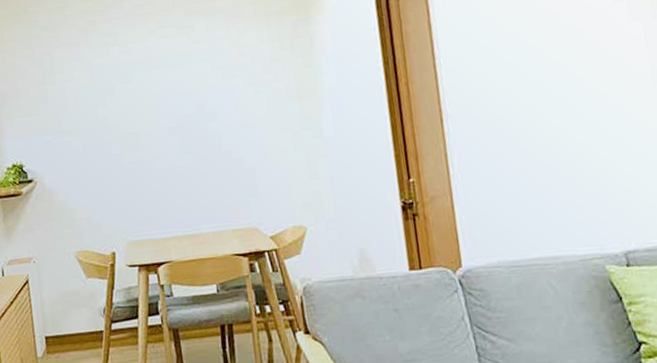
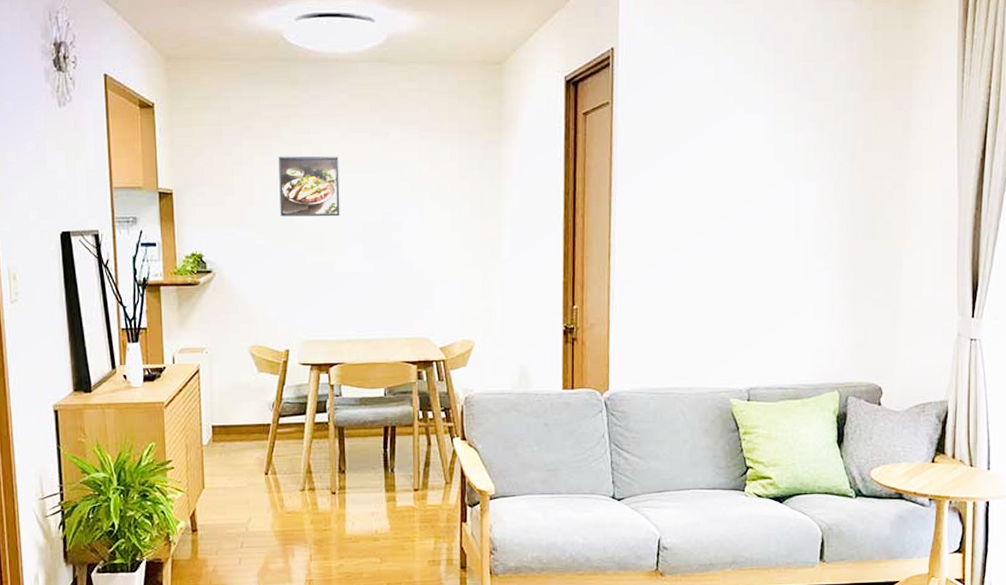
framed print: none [88,54,154,120] -> present [278,156,340,217]

